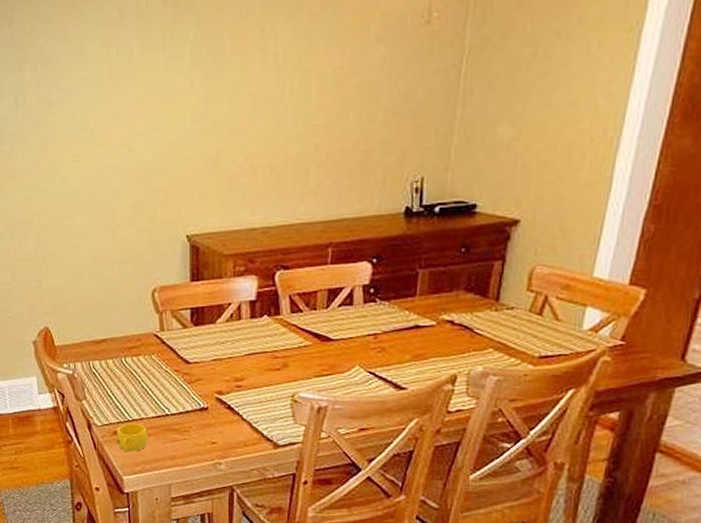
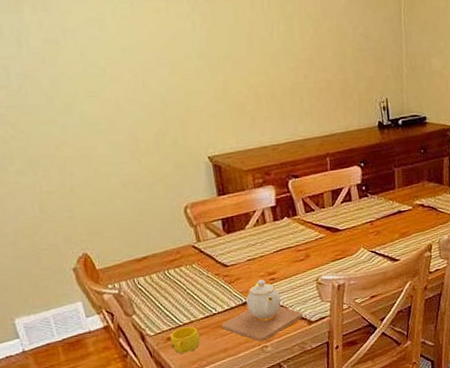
teapot: none [173,385,268,457] -> present [221,279,303,342]

